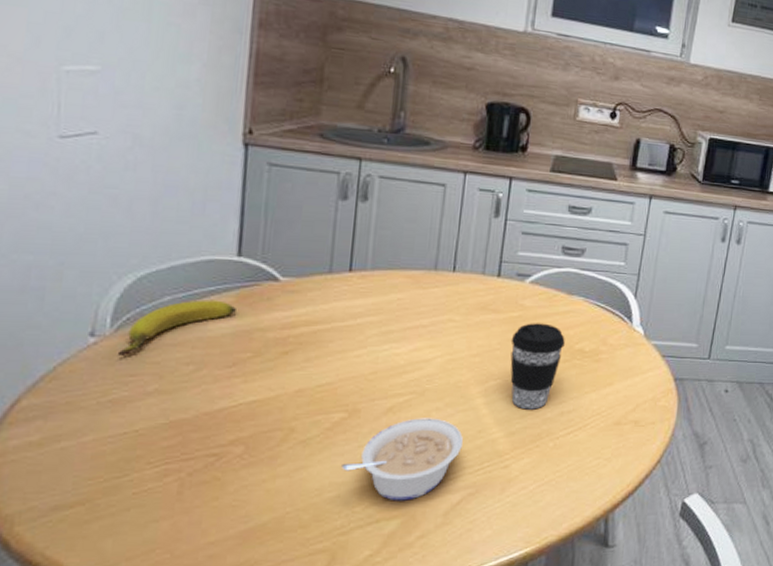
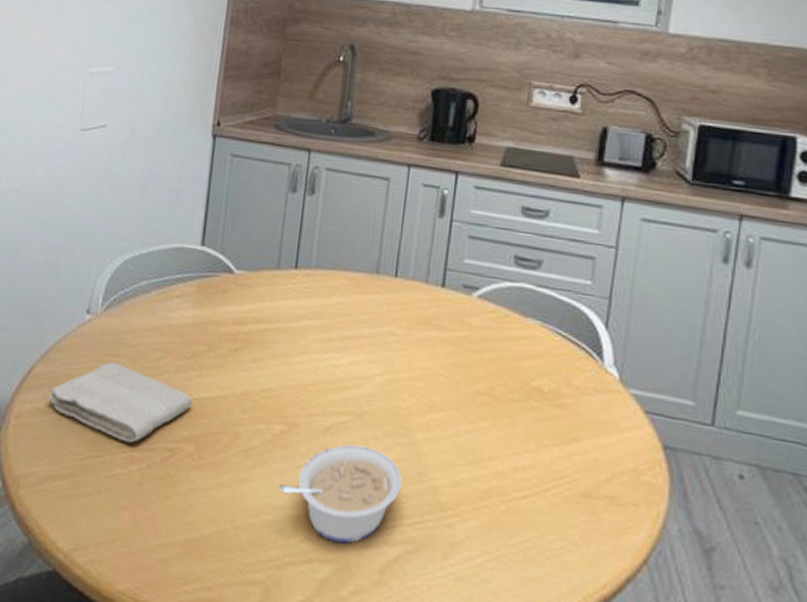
washcloth: none [42,382,239,457] -> present [47,362,193,443]
banana: present [117,300,236,356] -> none [104,286,197,336]
coffee cup: present [510,323,565,410] -> none [455,346,519,458]

